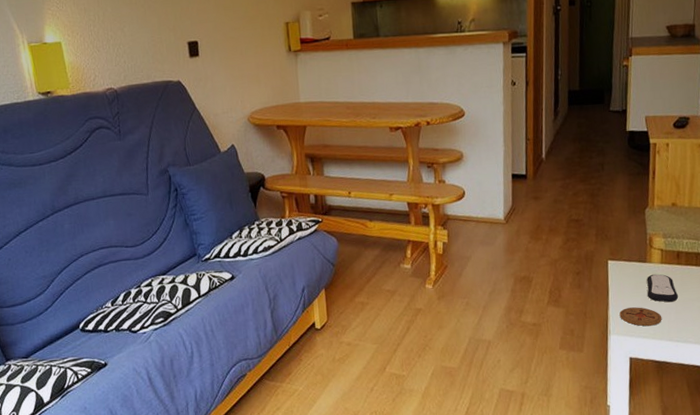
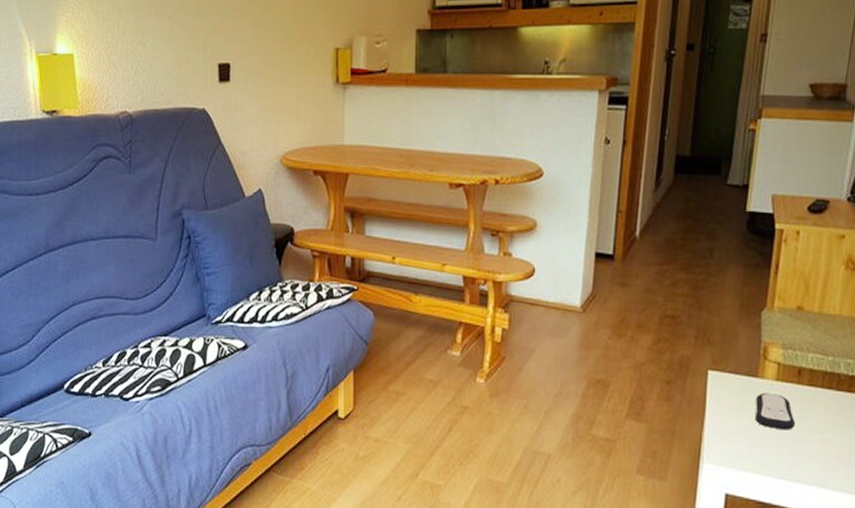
coaster: present [619,307,662,327] -> none [717,432,772,457]

